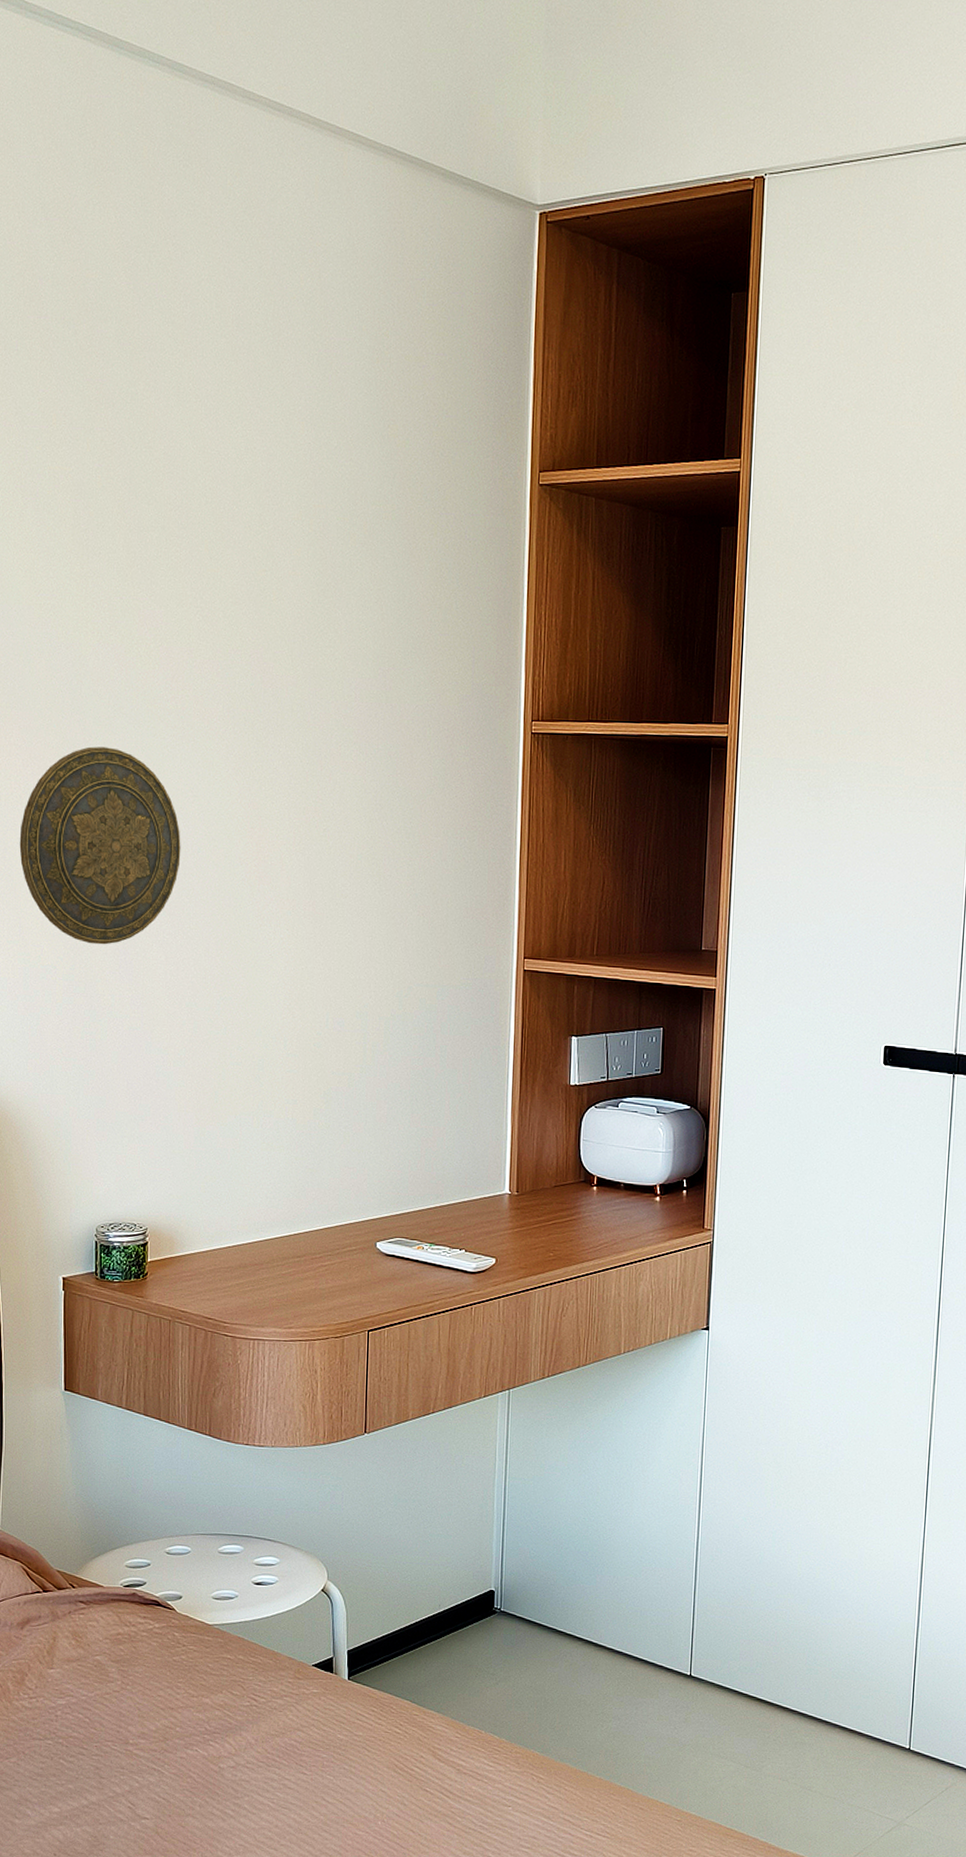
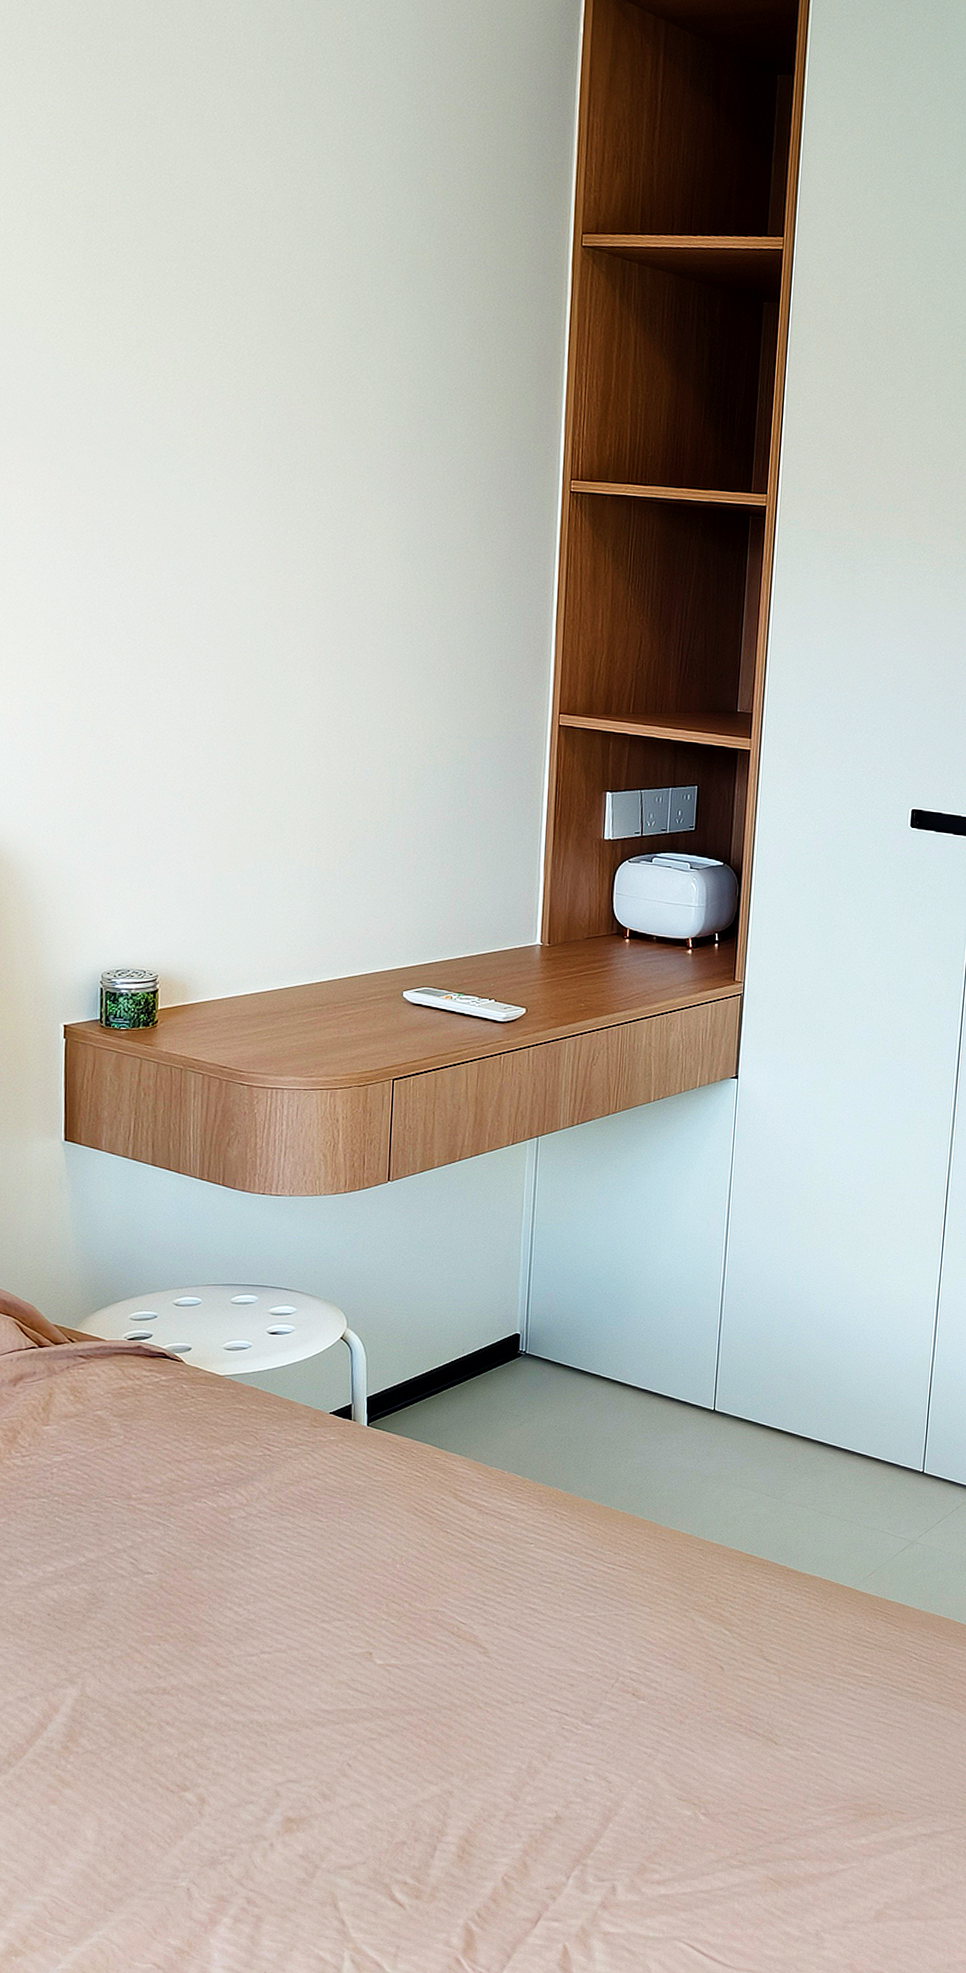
decorative plate: present [19,746,181,945] -> none [20,479,200,684]

